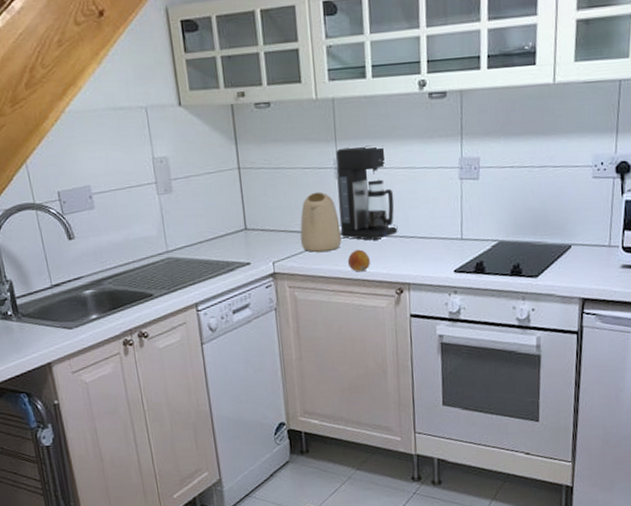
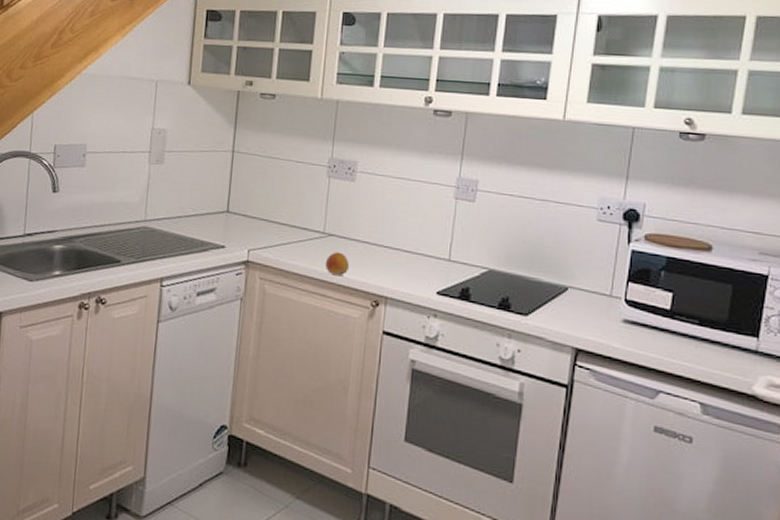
kettle: present [300,191,342,252] -> none [280,187,324,249]
coffee maker: present [336,145,398,240] -> none [323,148,384,246]

